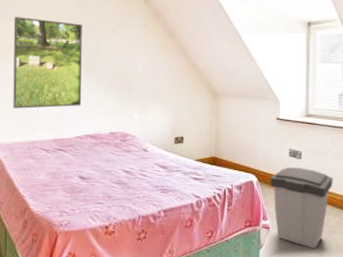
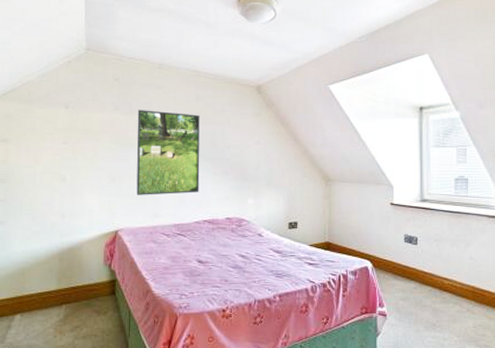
trash can: present [270,167,333,249] -> none [386,253,452,338]

